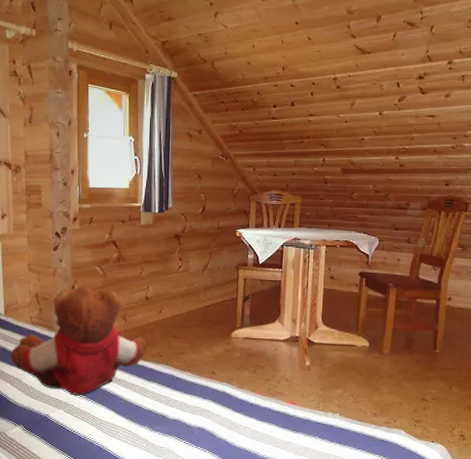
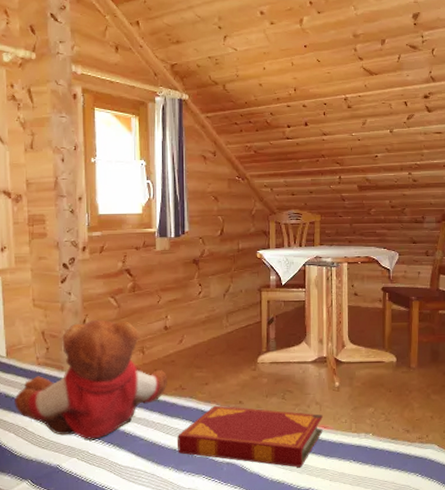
hardback book: none [153,373,292,438] -> present [178,405,323,467]

